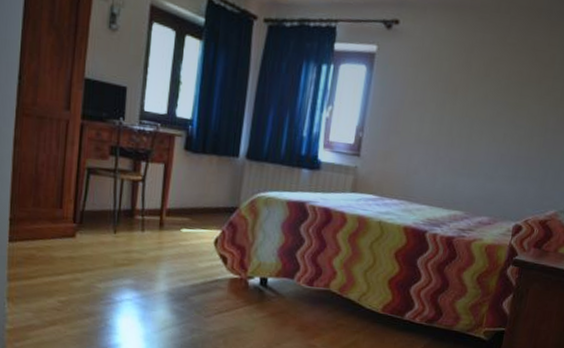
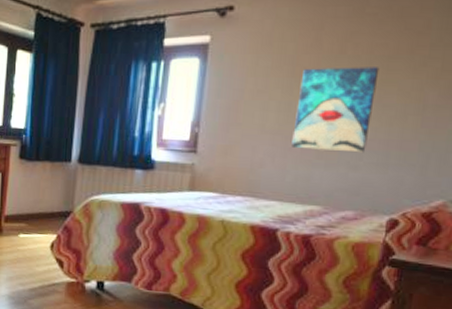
wall art: none [442,86,515,166] -> present [291,67,380,153]

